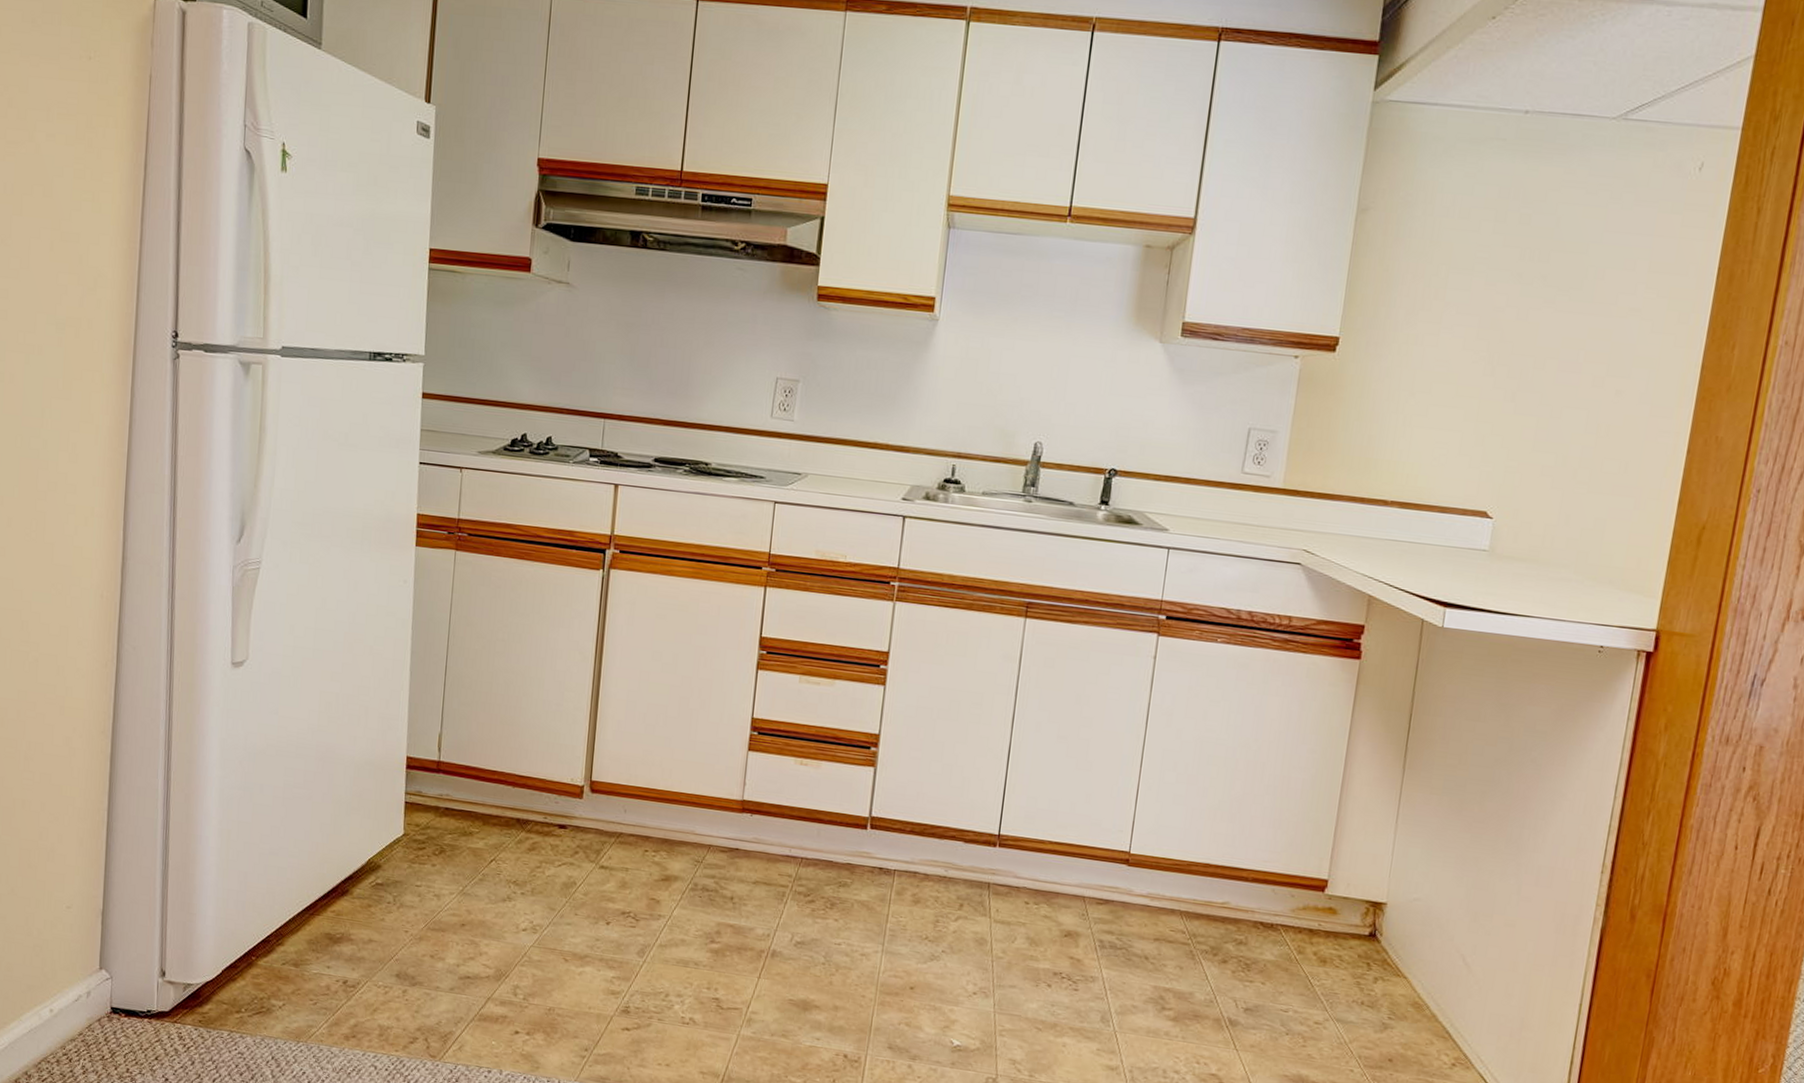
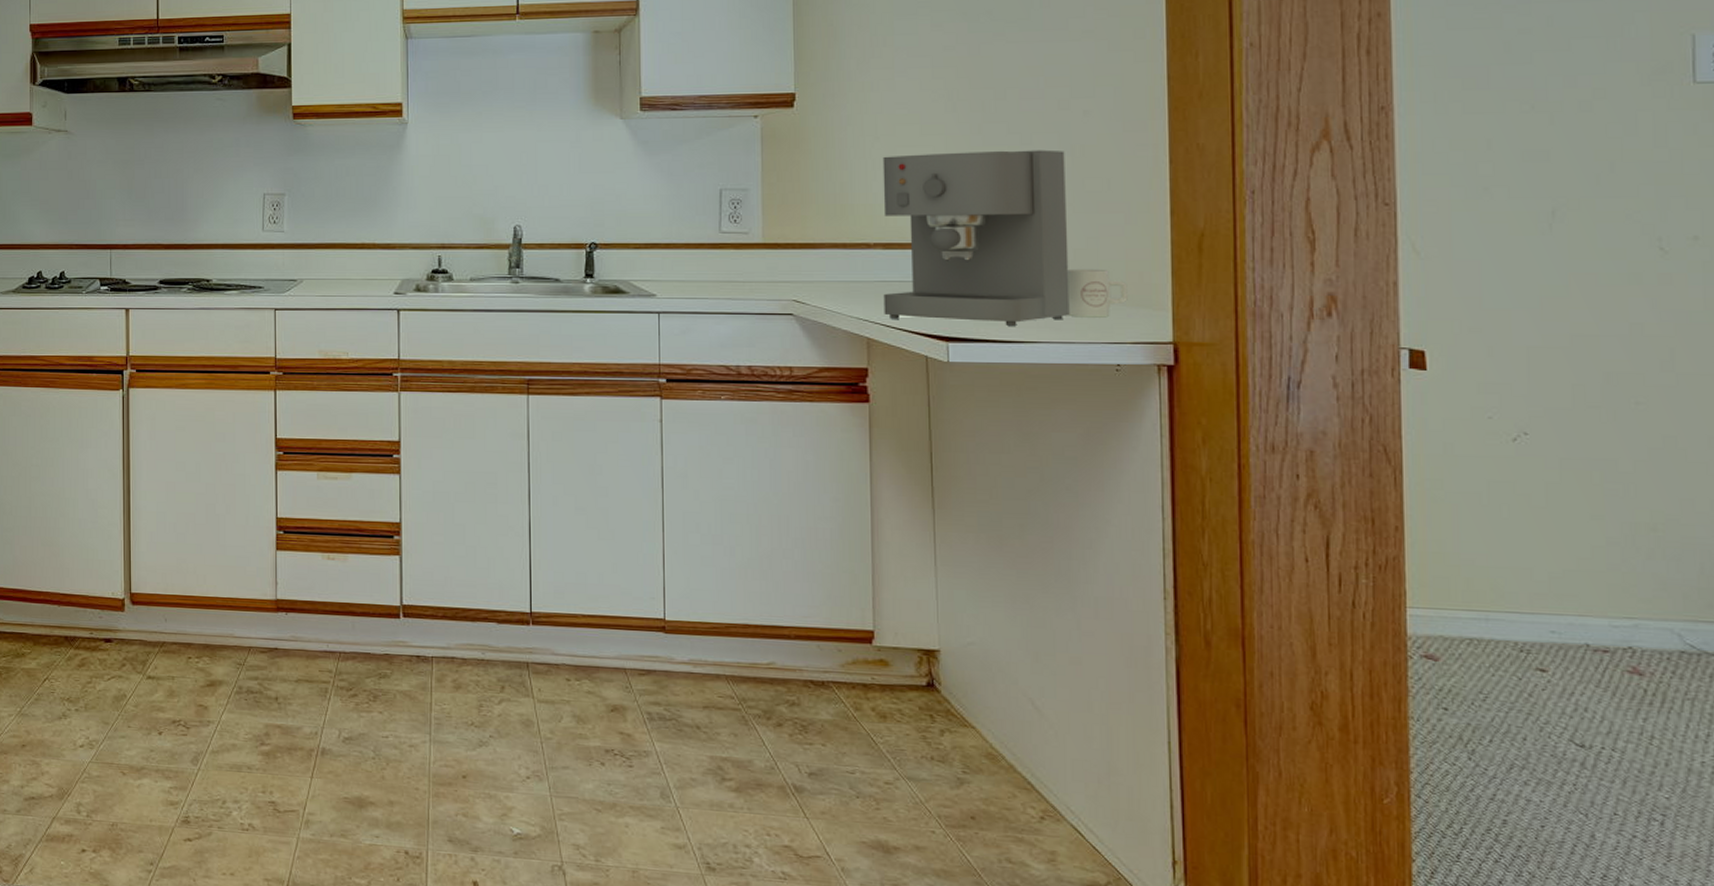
coffee maker: none [1389,413,1591,598] -> present [882,149,1070,326]
mug: none [1564,547,1625,599] -> present [1067,268,1128,318]

